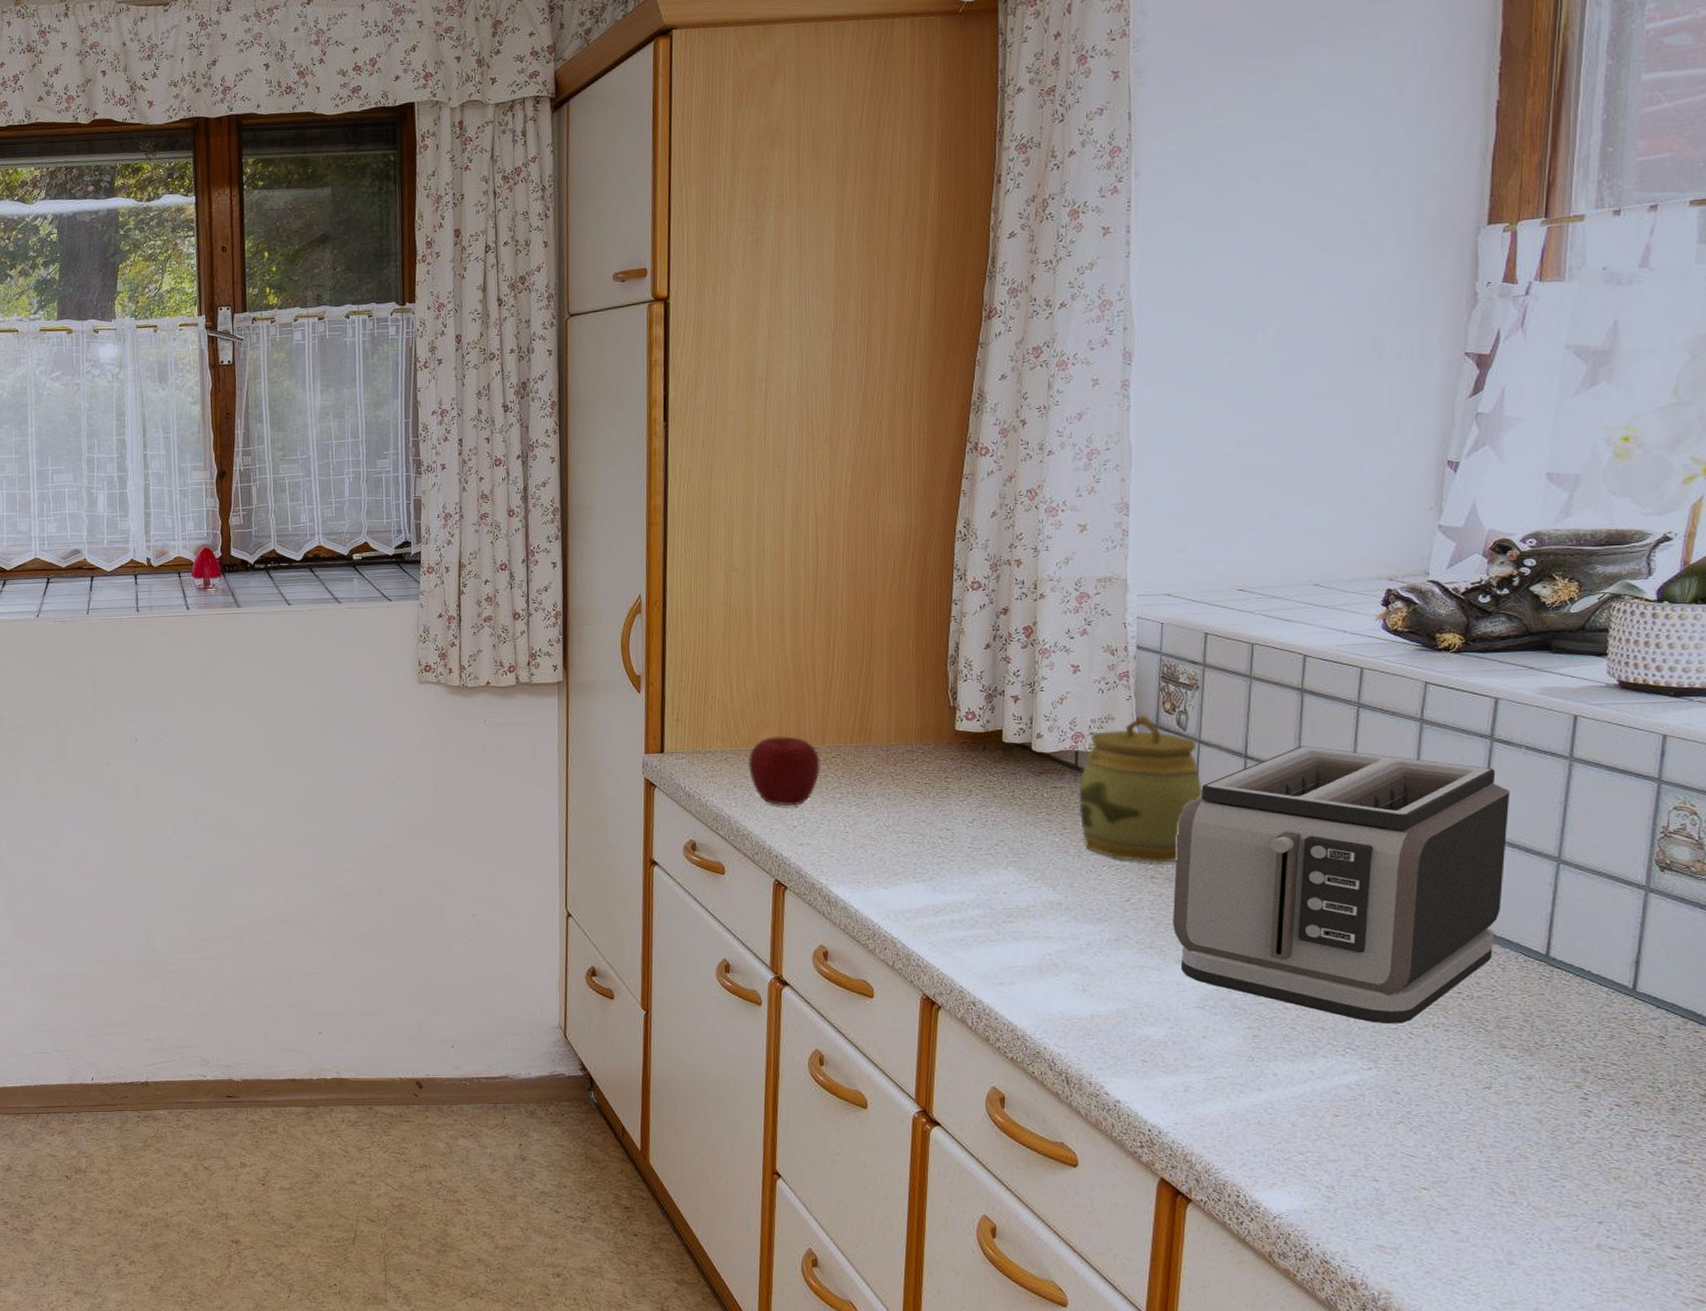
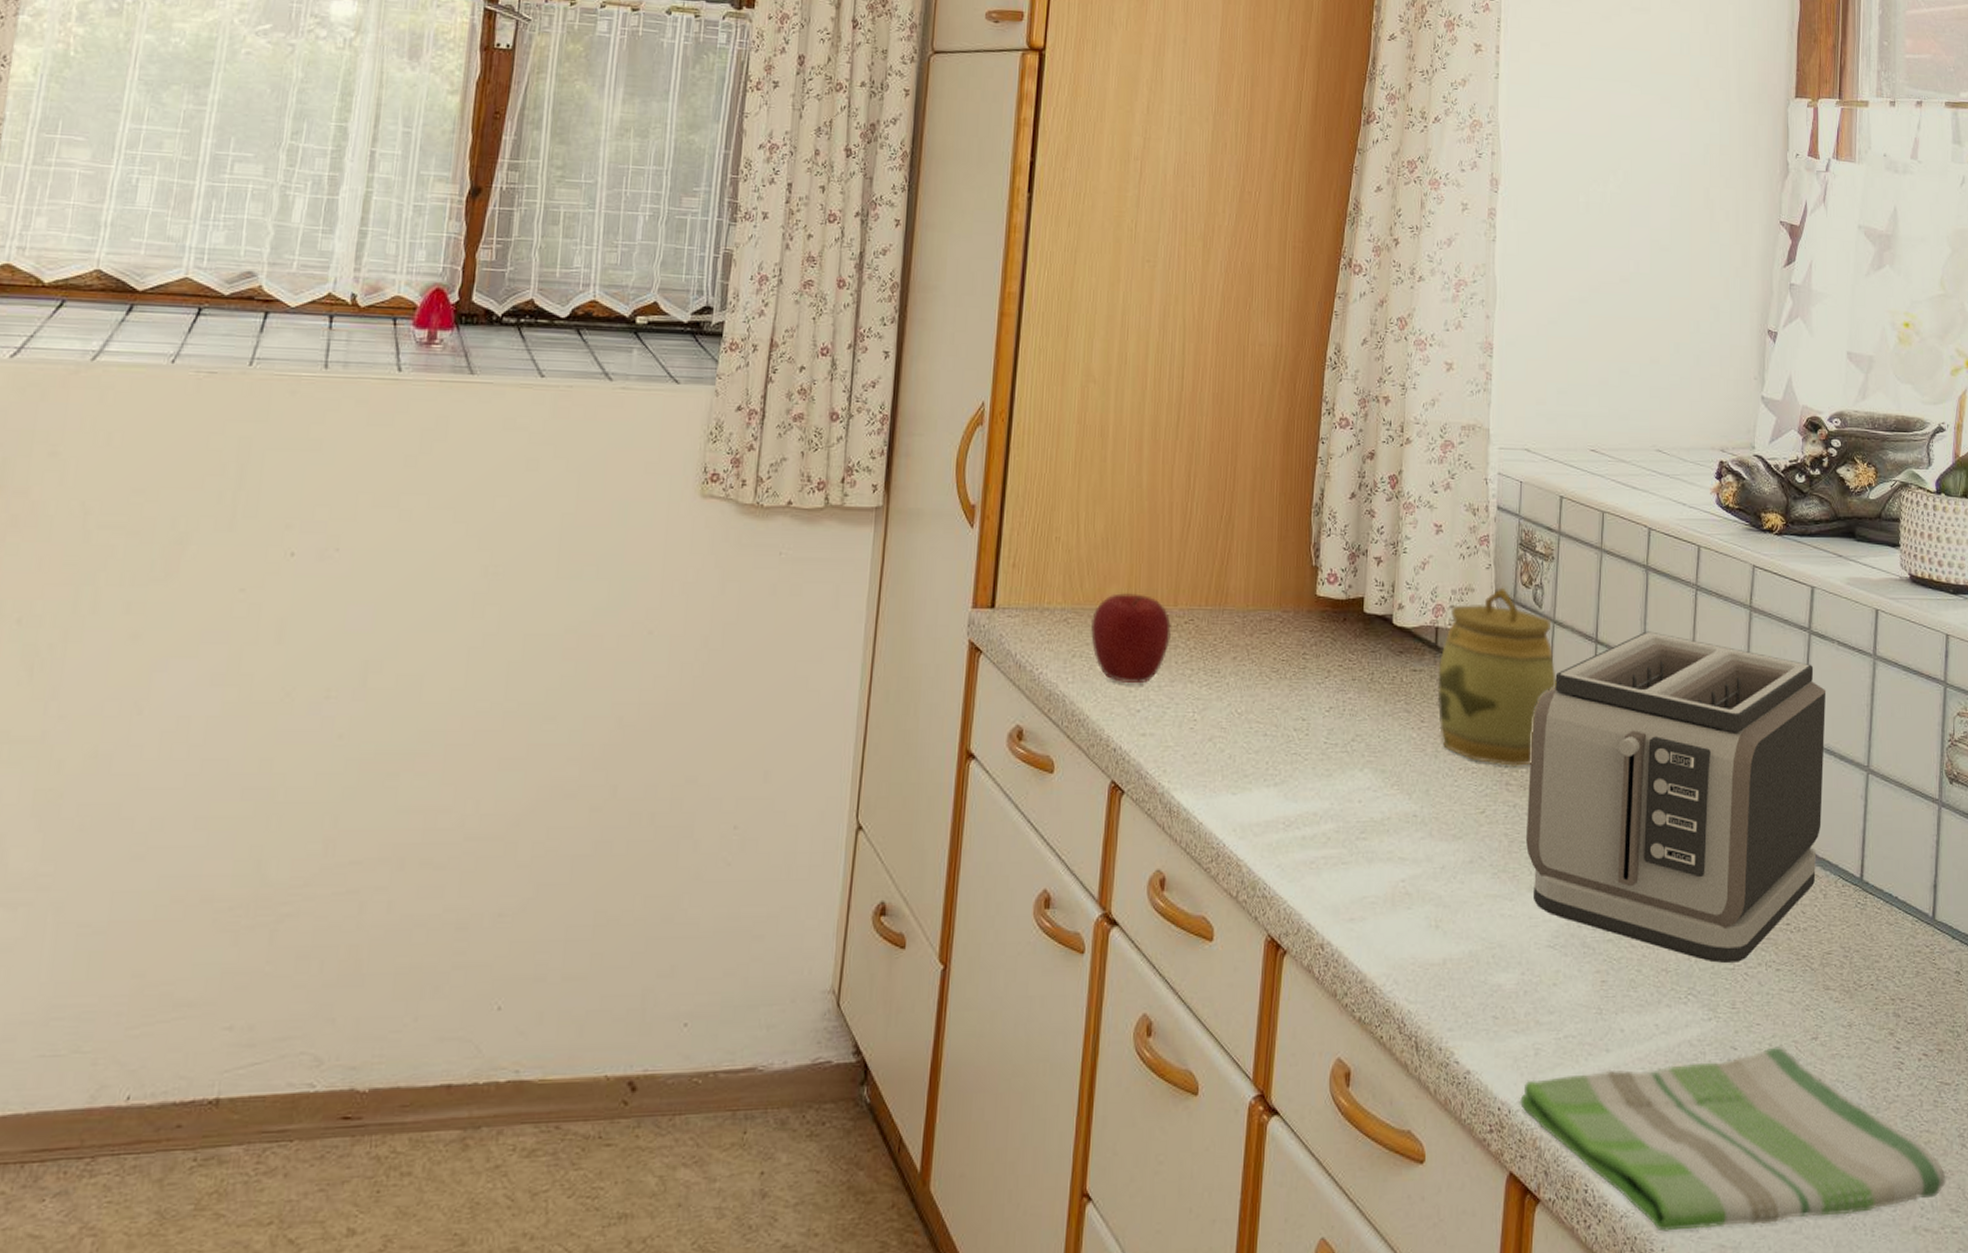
dish towel: none [1169,1093,1638,1232] -> present [1519,1046,1946,1232]

